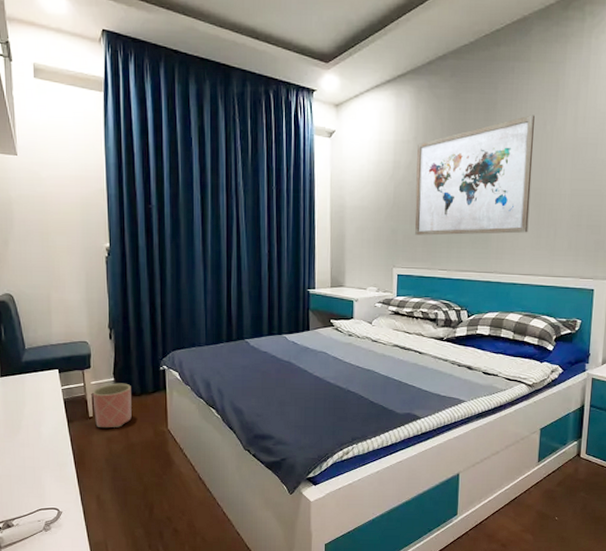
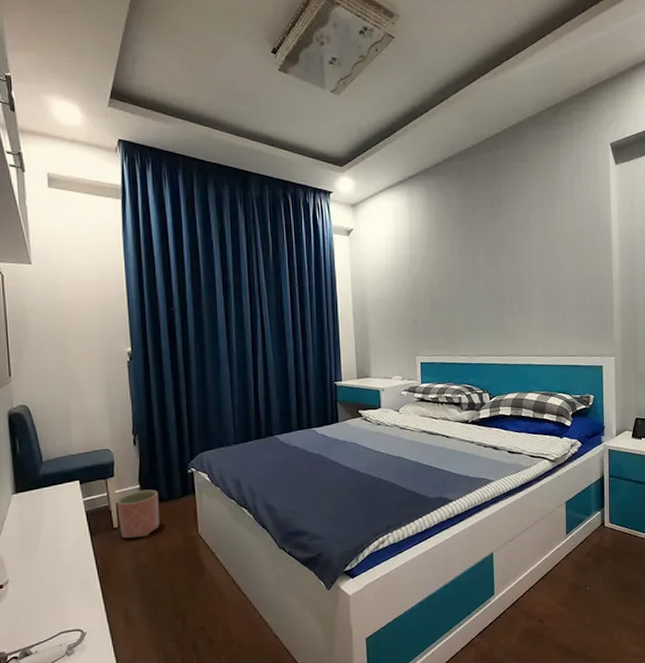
wall art: present [414,115,535,236] -> none [431,209,539,324]

